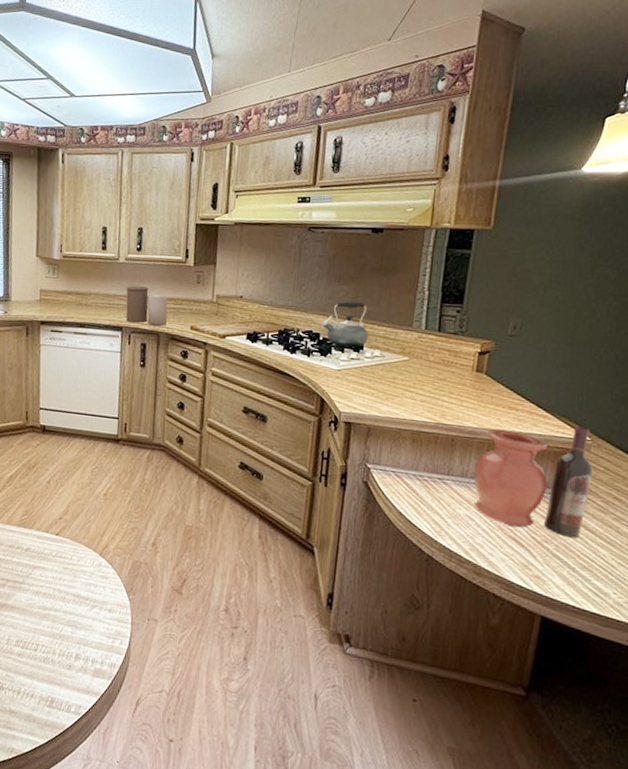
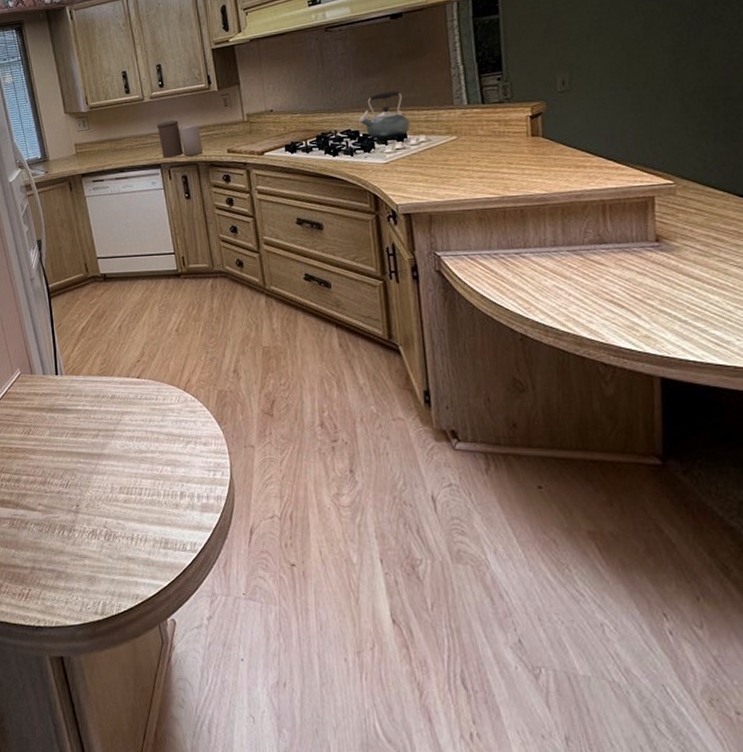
vase: present [473,429,548,527] -> none [552,189,637,288]
wine bottle: present [544,426,593,538] -> none [640,171,685,290]

